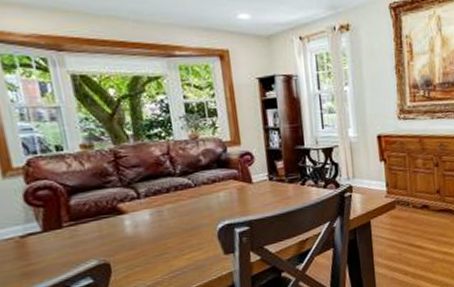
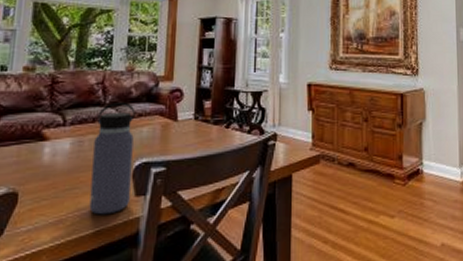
water bottle: none [171,170,220,274] -> present [89,101,135,215]

